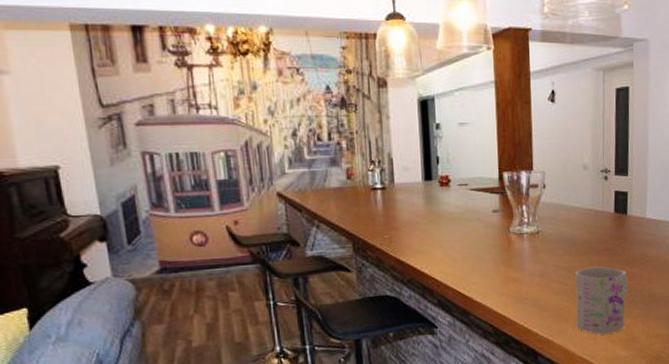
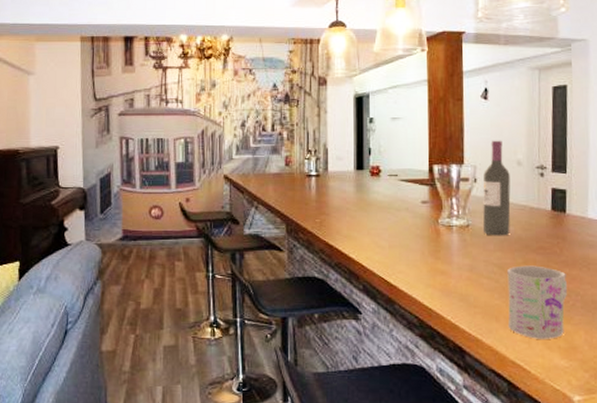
wine bottle: none [551,144,578,241] -> present [482,140,511,236]

